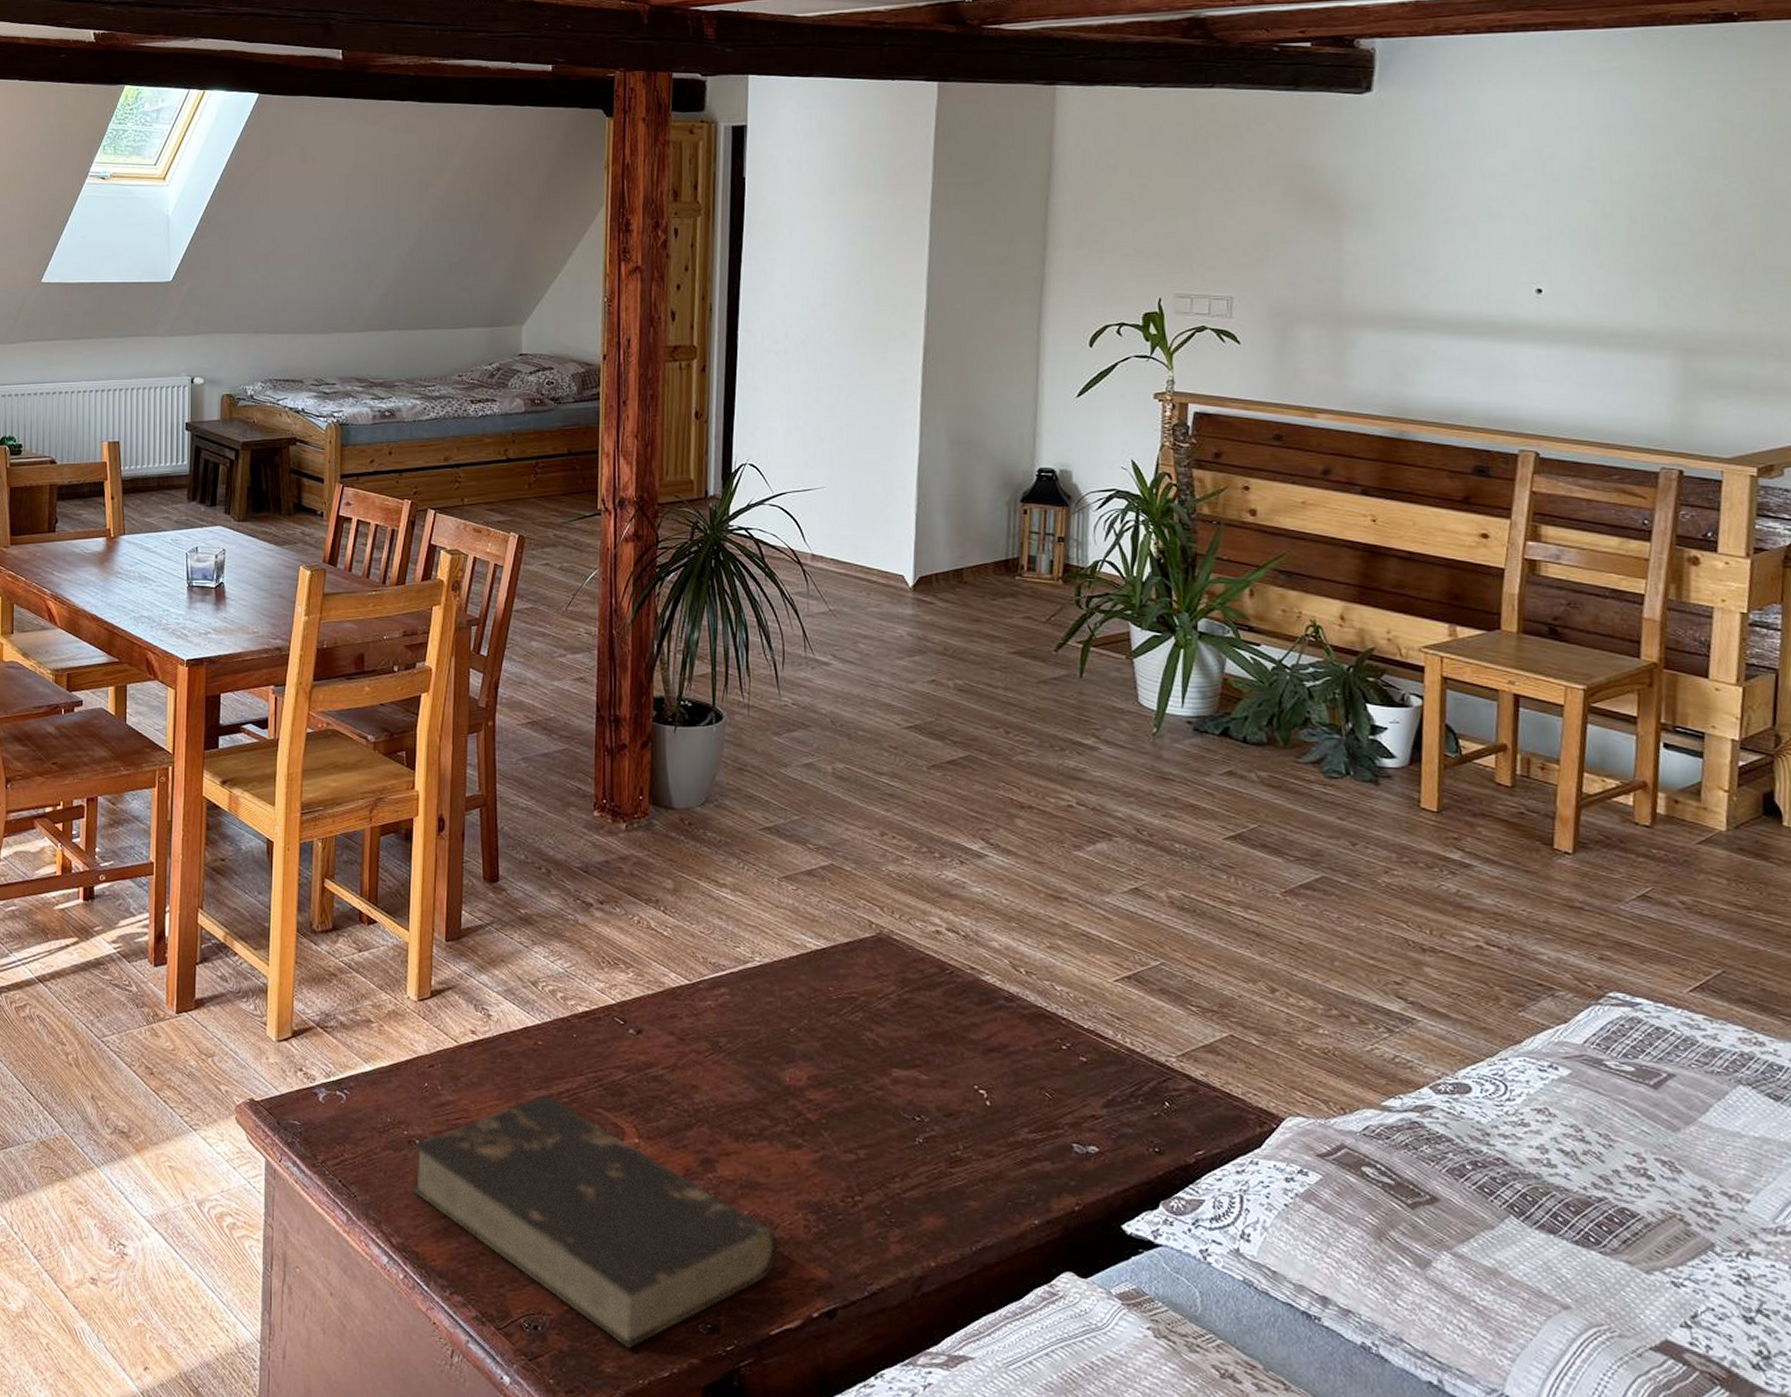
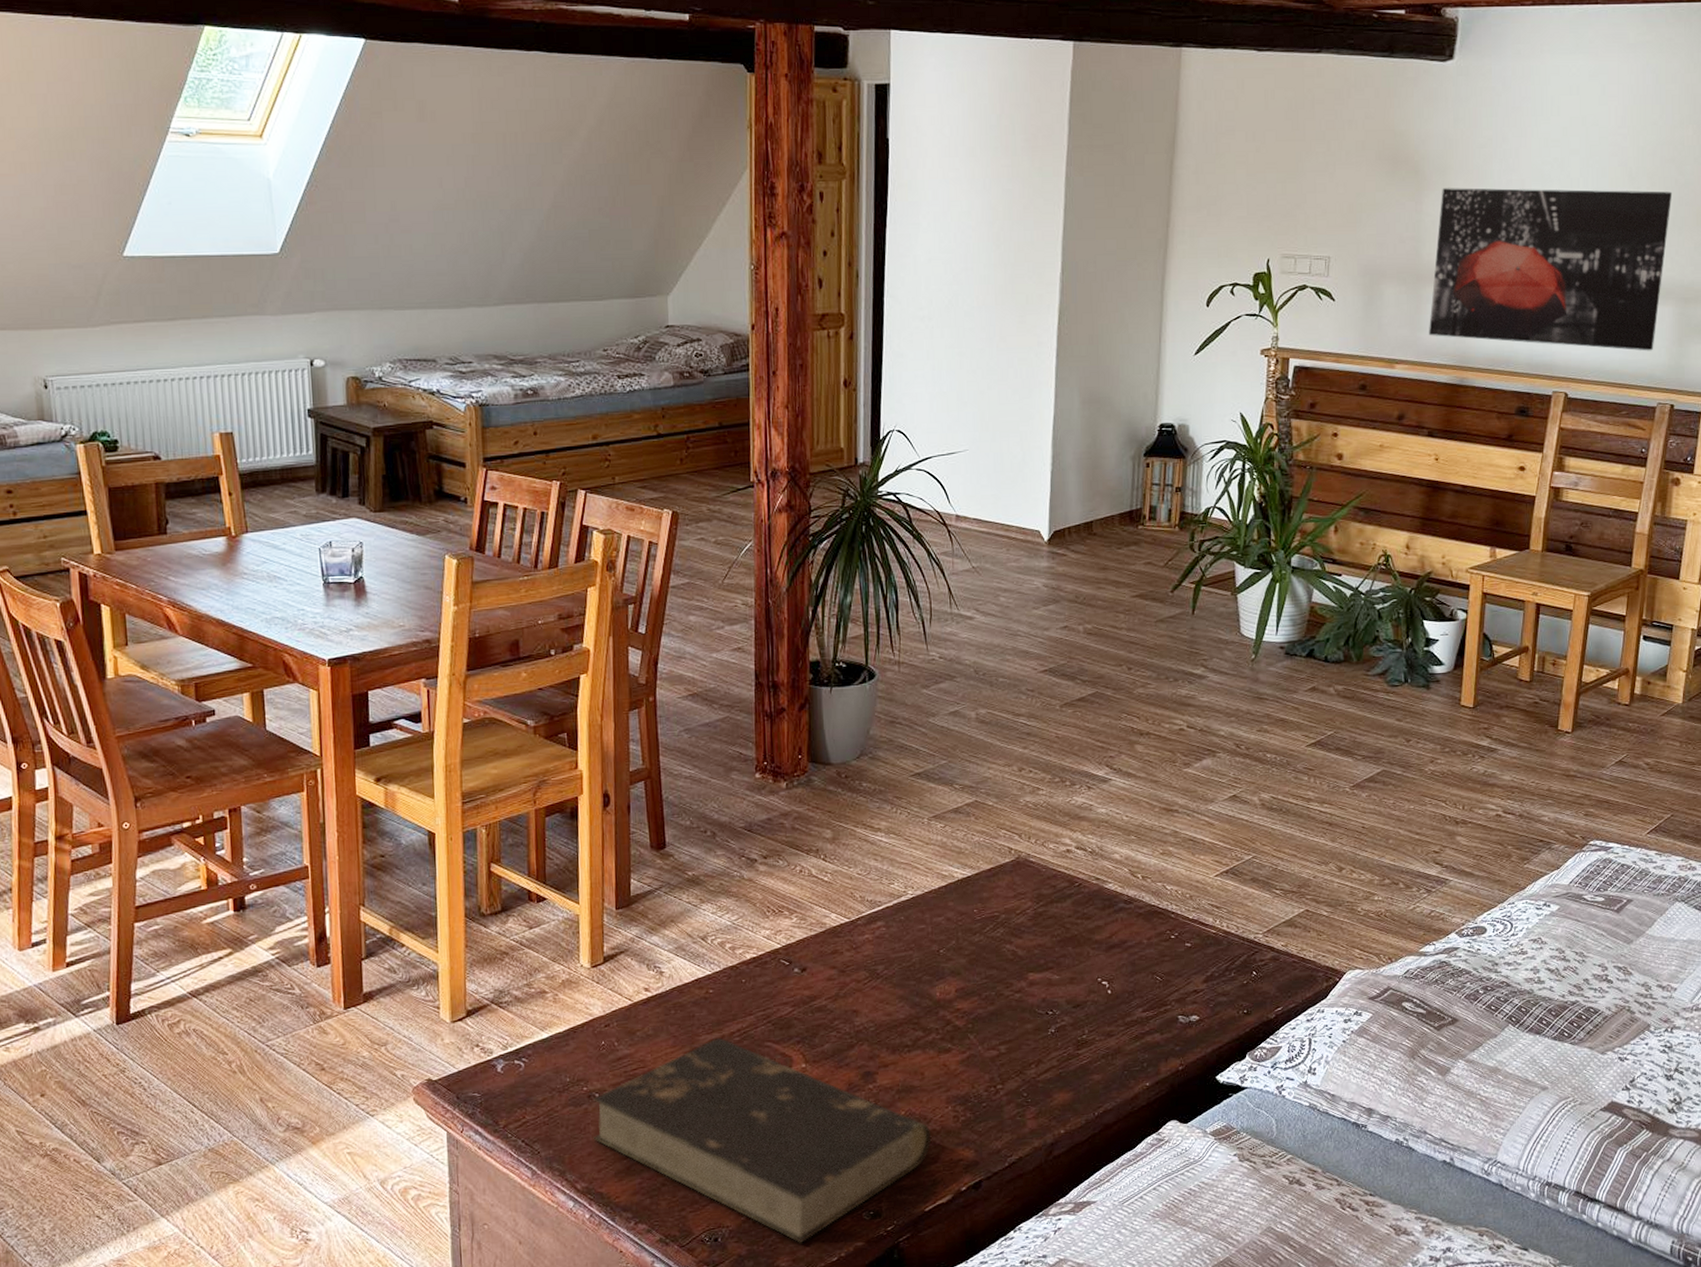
wall art: none [1356,225,1661,408] -> present [1429,188,1673,351]

